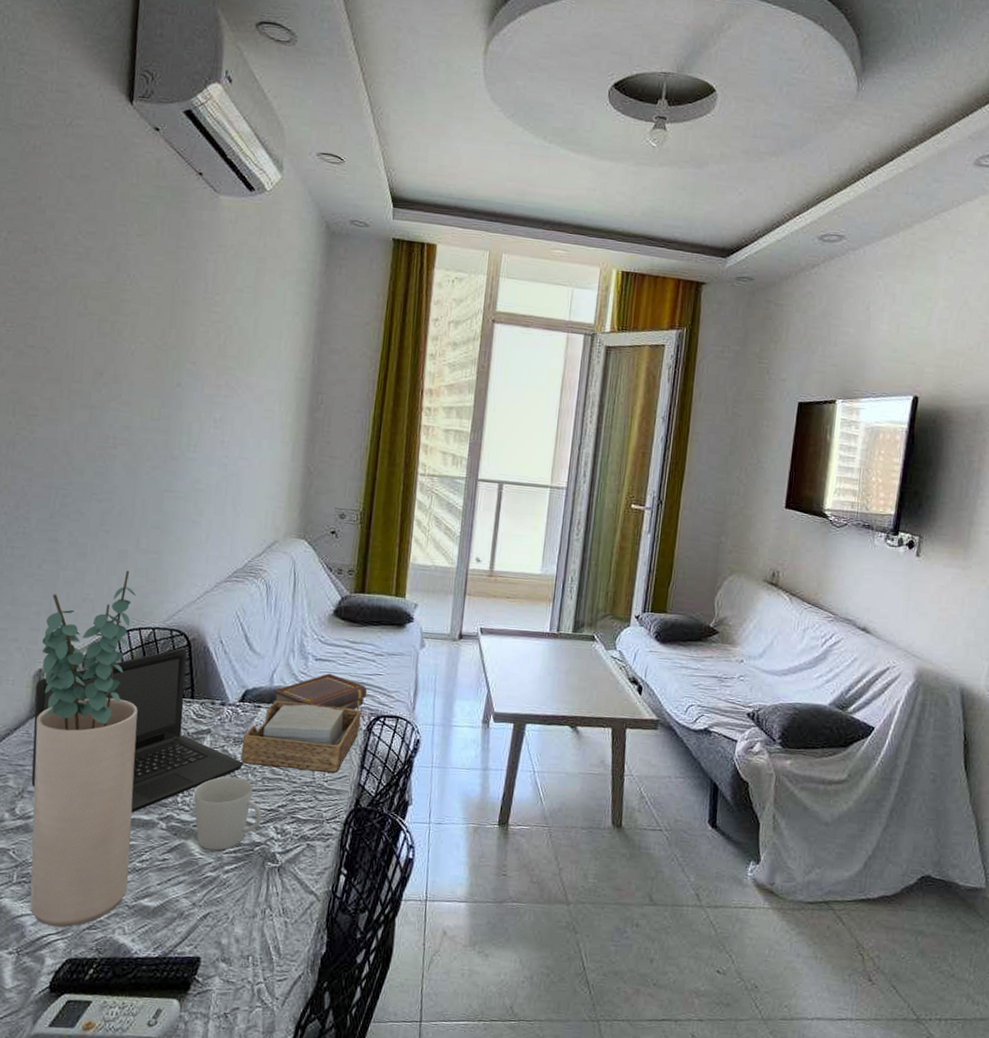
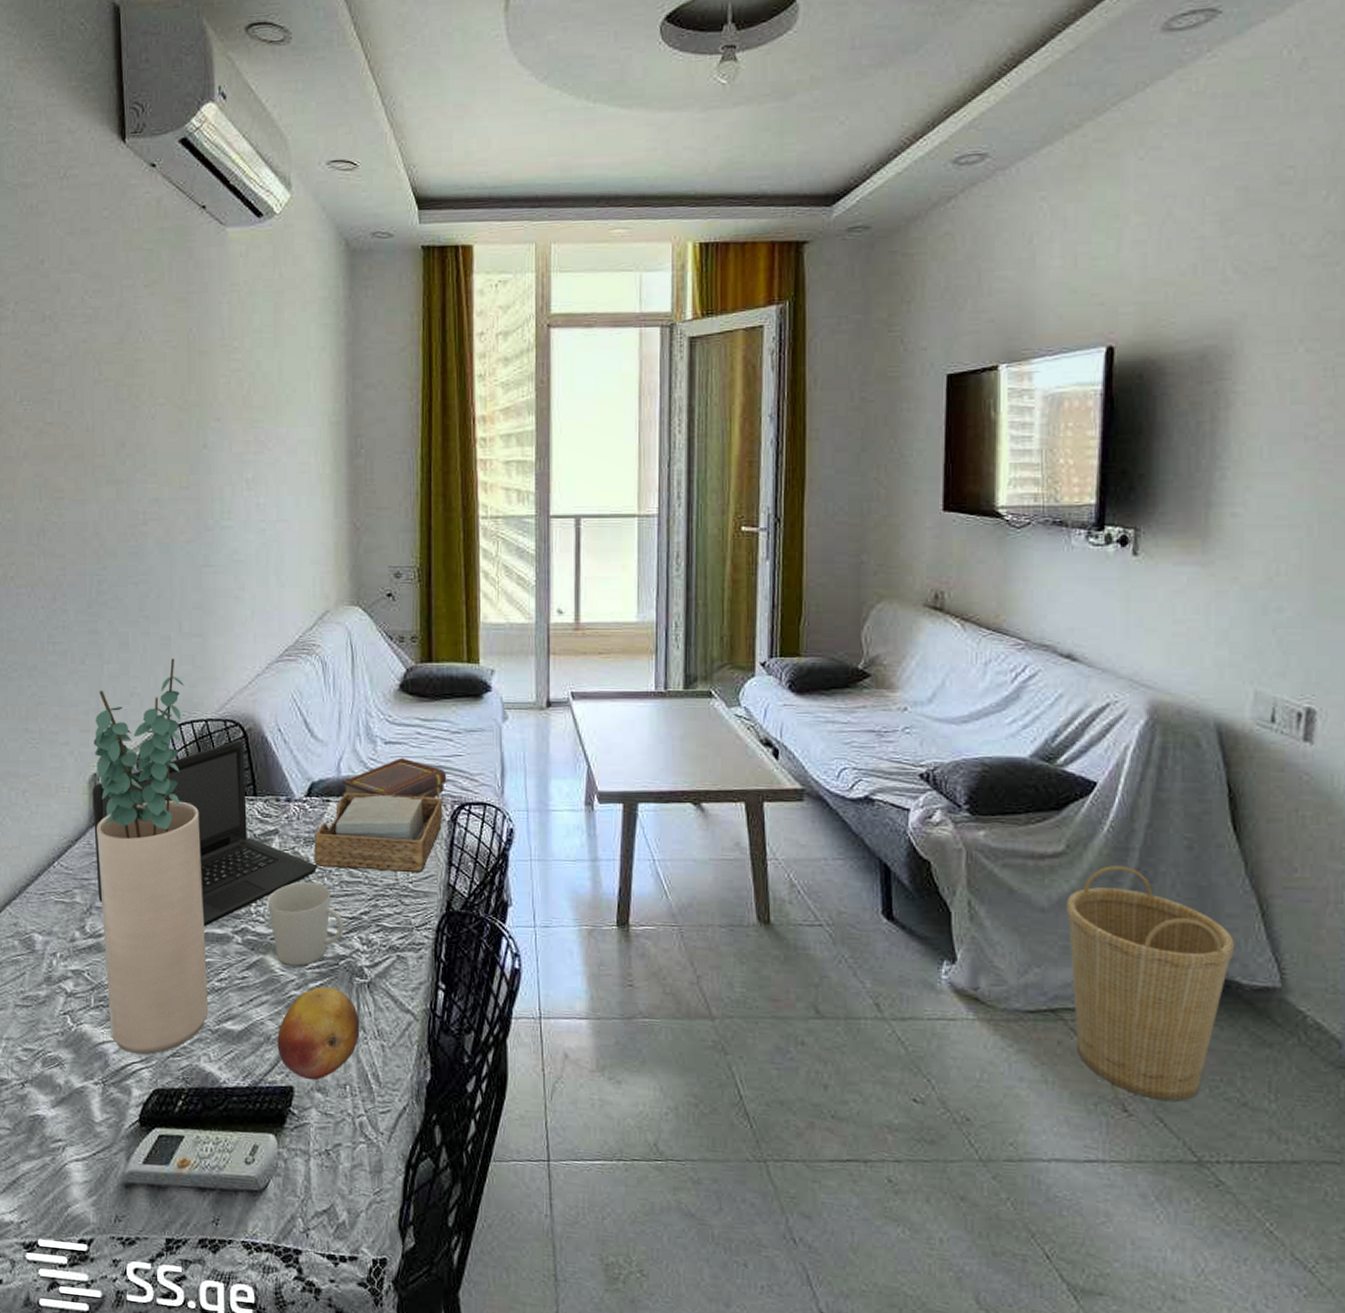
fruit: none [189,869,268,952] -> present [277,987,360,1080]
basket: none [841,792,957,973] -> present [1067,866,1234,1101]

